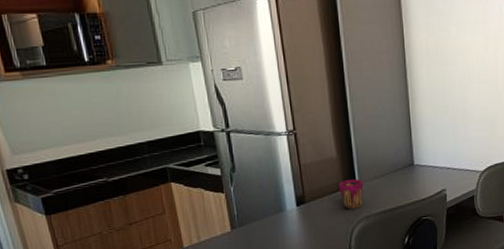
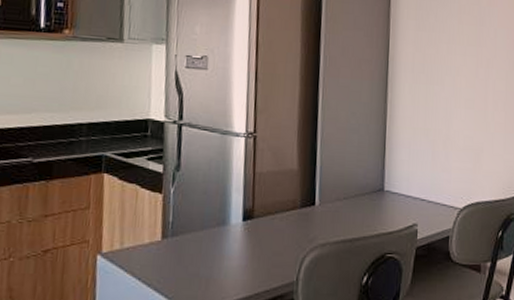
cup: present [338,179,364,209] -> none [294,198,324,233]

